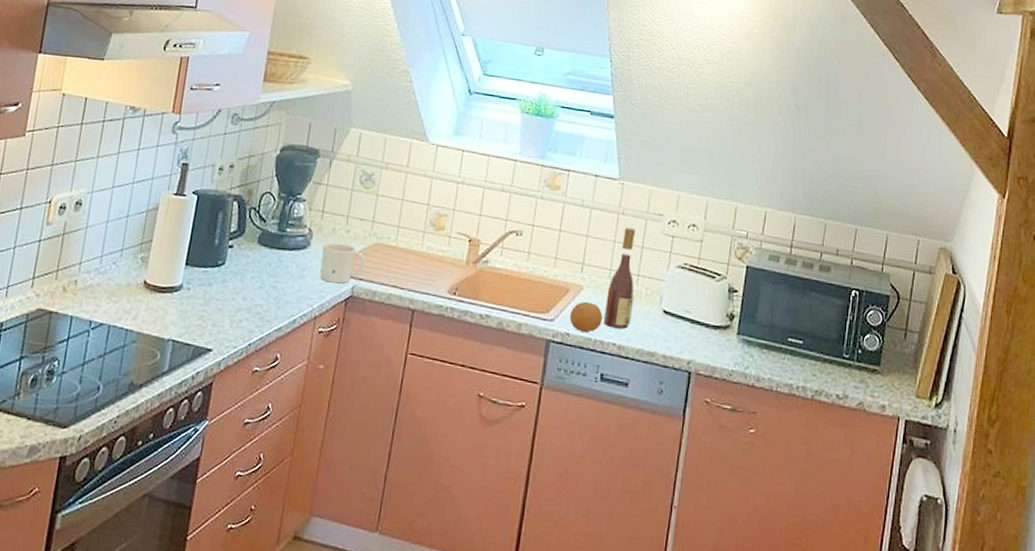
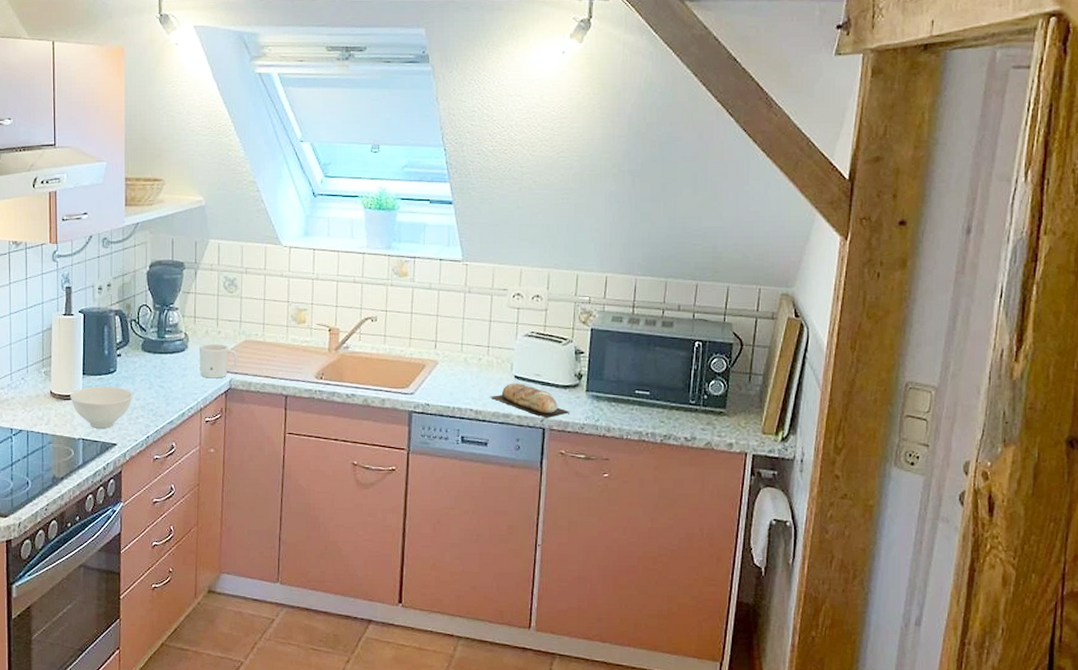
bowl: none [166,279,240,330] -> present [69,386,133,428]
fruit: present [569,301,603,332] -> none [428,374,458,401]
wine bottle: present [603,227,636,330] -> none [459,304,486,396]
bread loaf: none [635,318,720,362] -> present [490,383,571,419]

